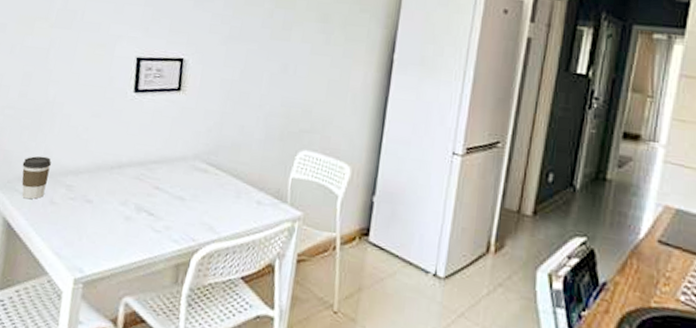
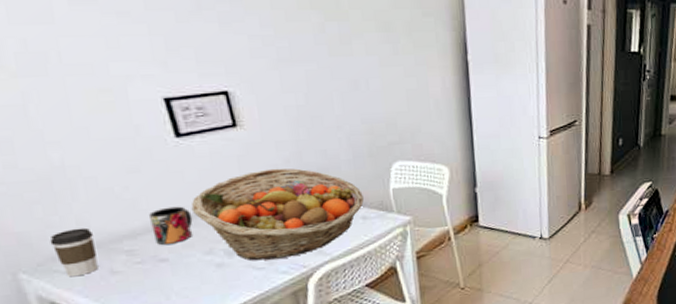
mug: none [89,152,123,188] -> present [148,206,193,245]
fruit basket: none [124,134,264,227] -> present [191,168,364,261]

